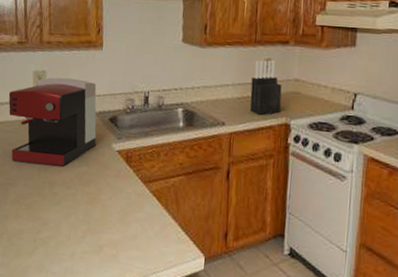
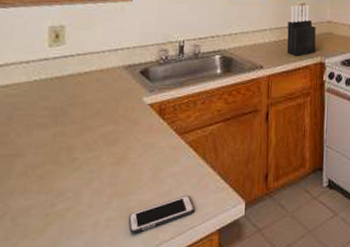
coffee maker: present [8,77,97,166] -> none [16,31,126,127]
cell phone: none [99,241,158,269] -> present [128,195,195,233]

